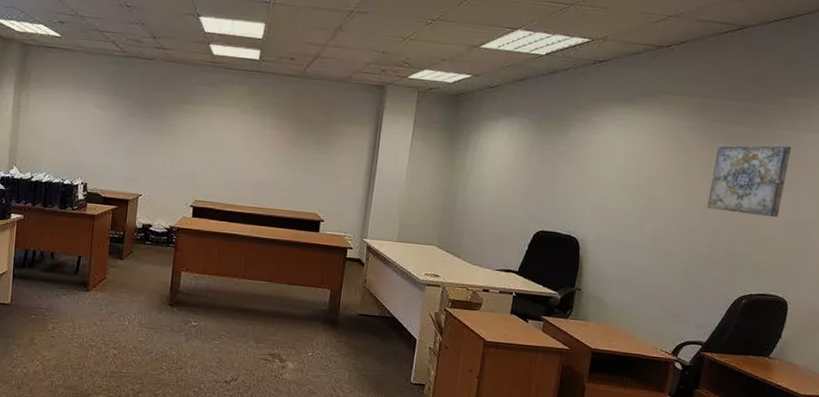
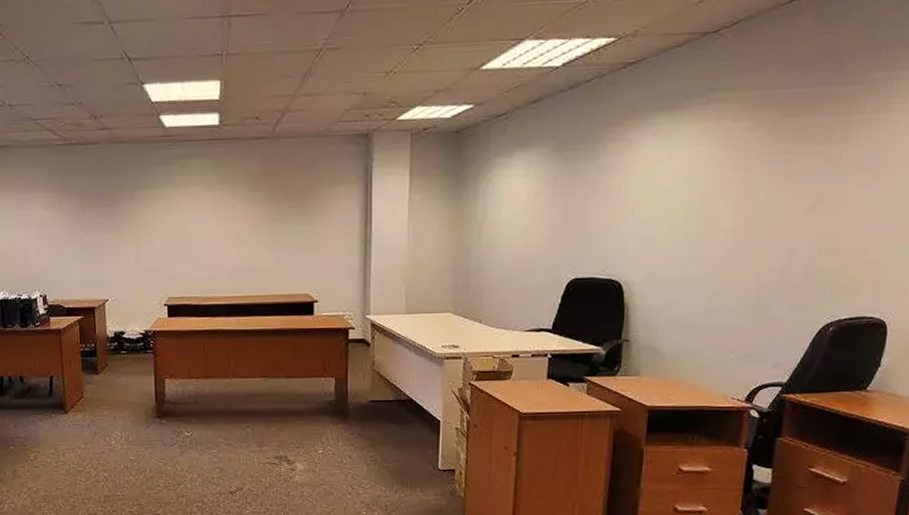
wall art: present [707,145,791,218] -> none [778,132,883,225]

